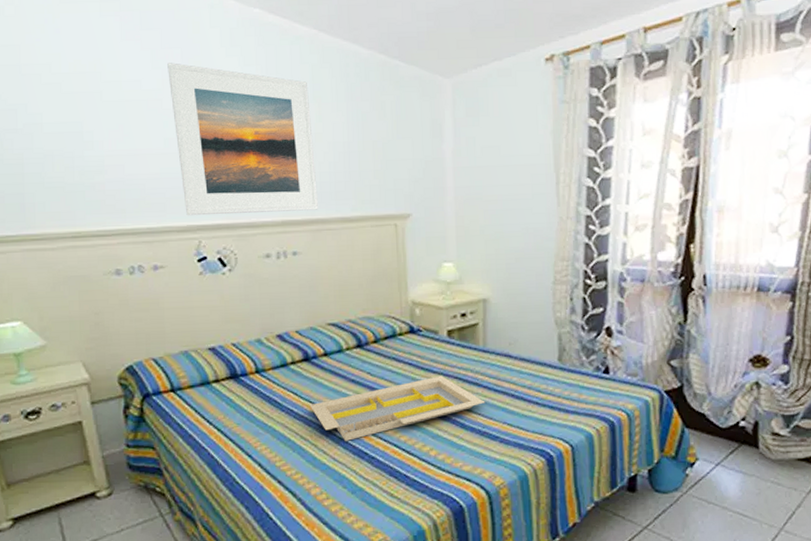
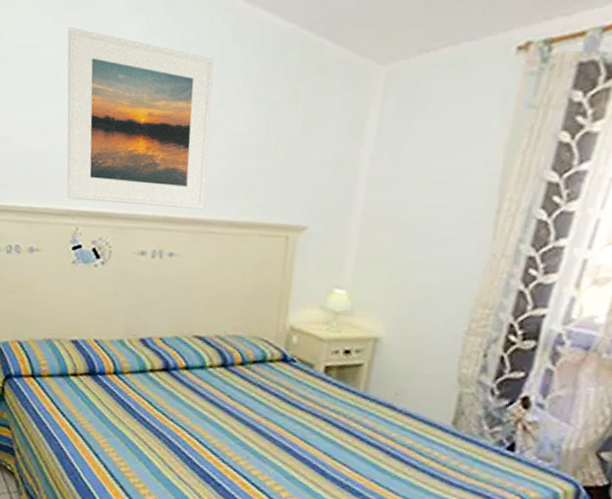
serving tray: present [309,376,486,441] -> none [162,413,354,463]

